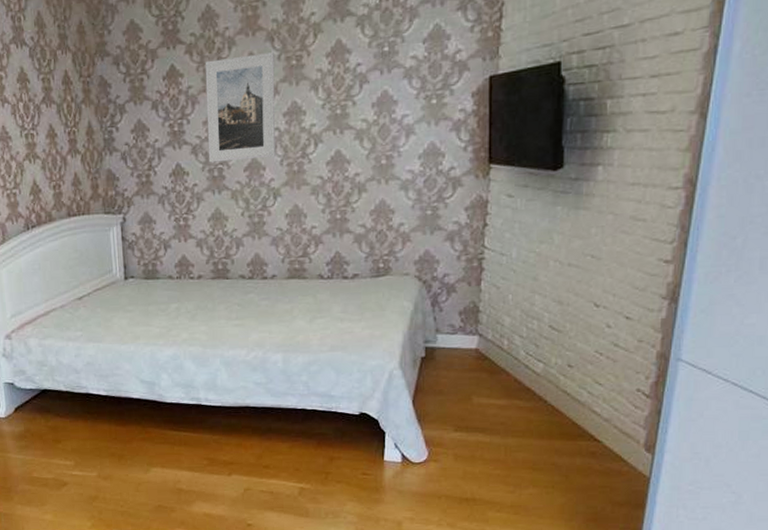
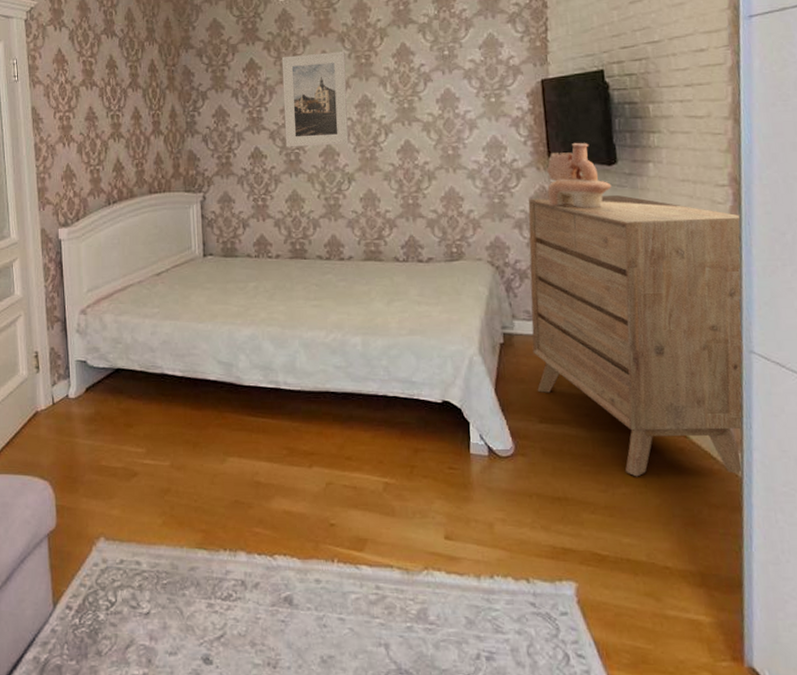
dresser: none [454,202,689,479] -> present [528,195,743,477]
decorative vase: none [485,146,554,218] -> present [547,142,612,208]

